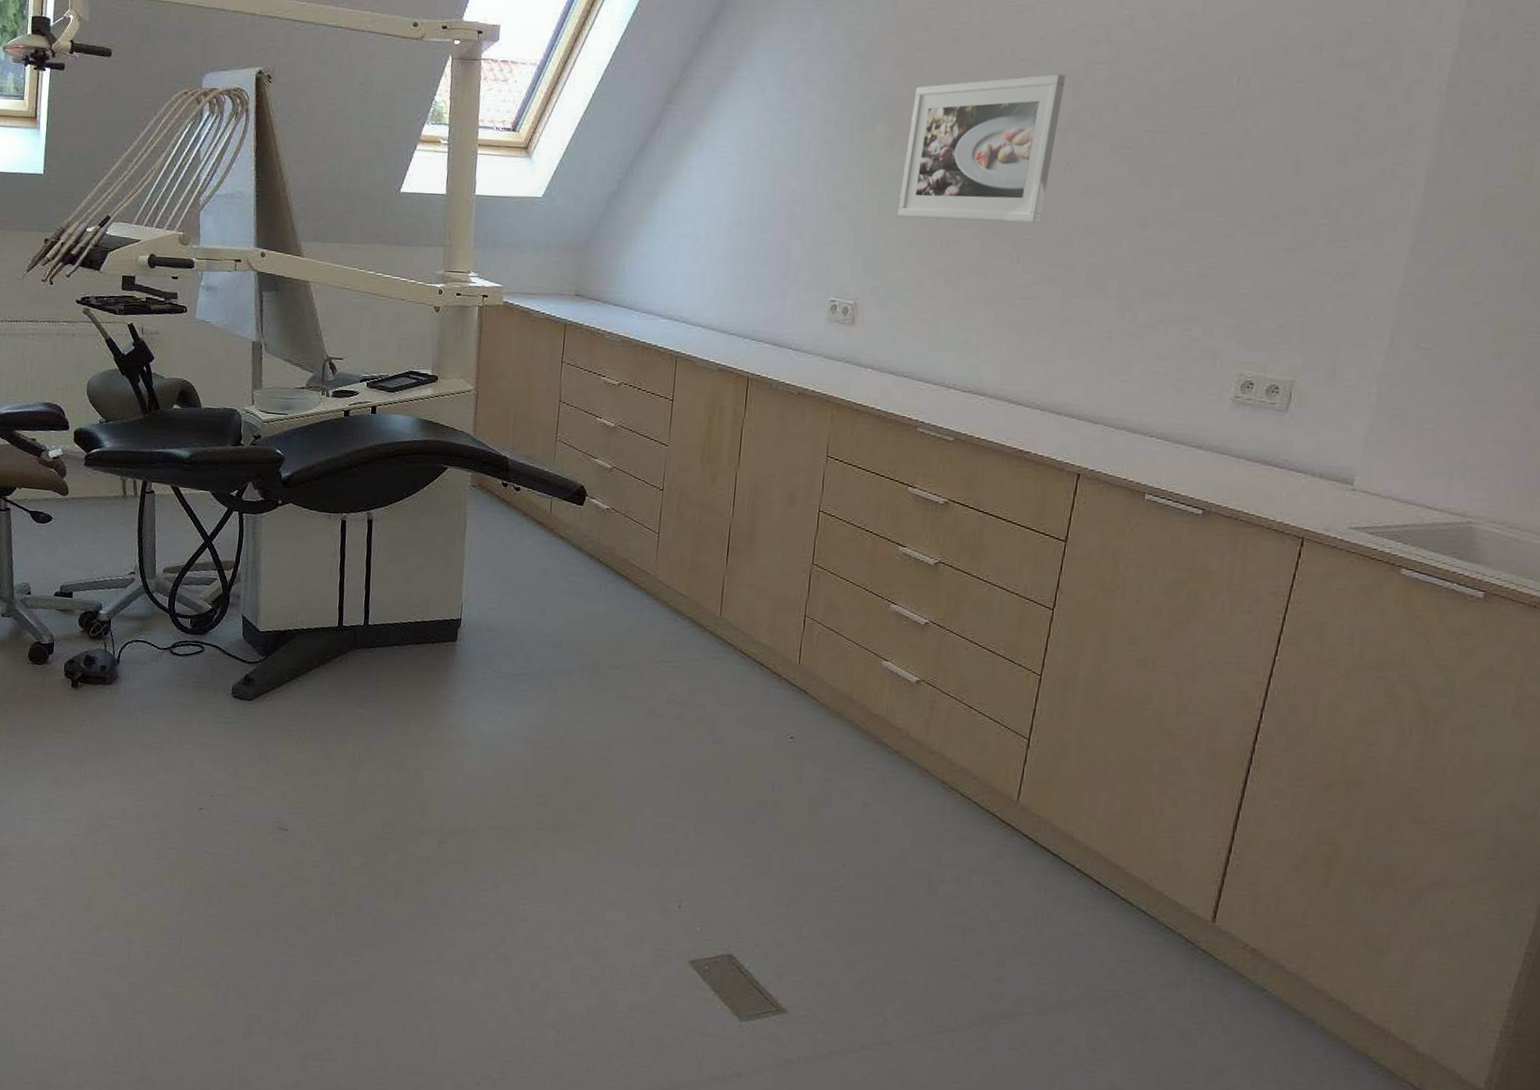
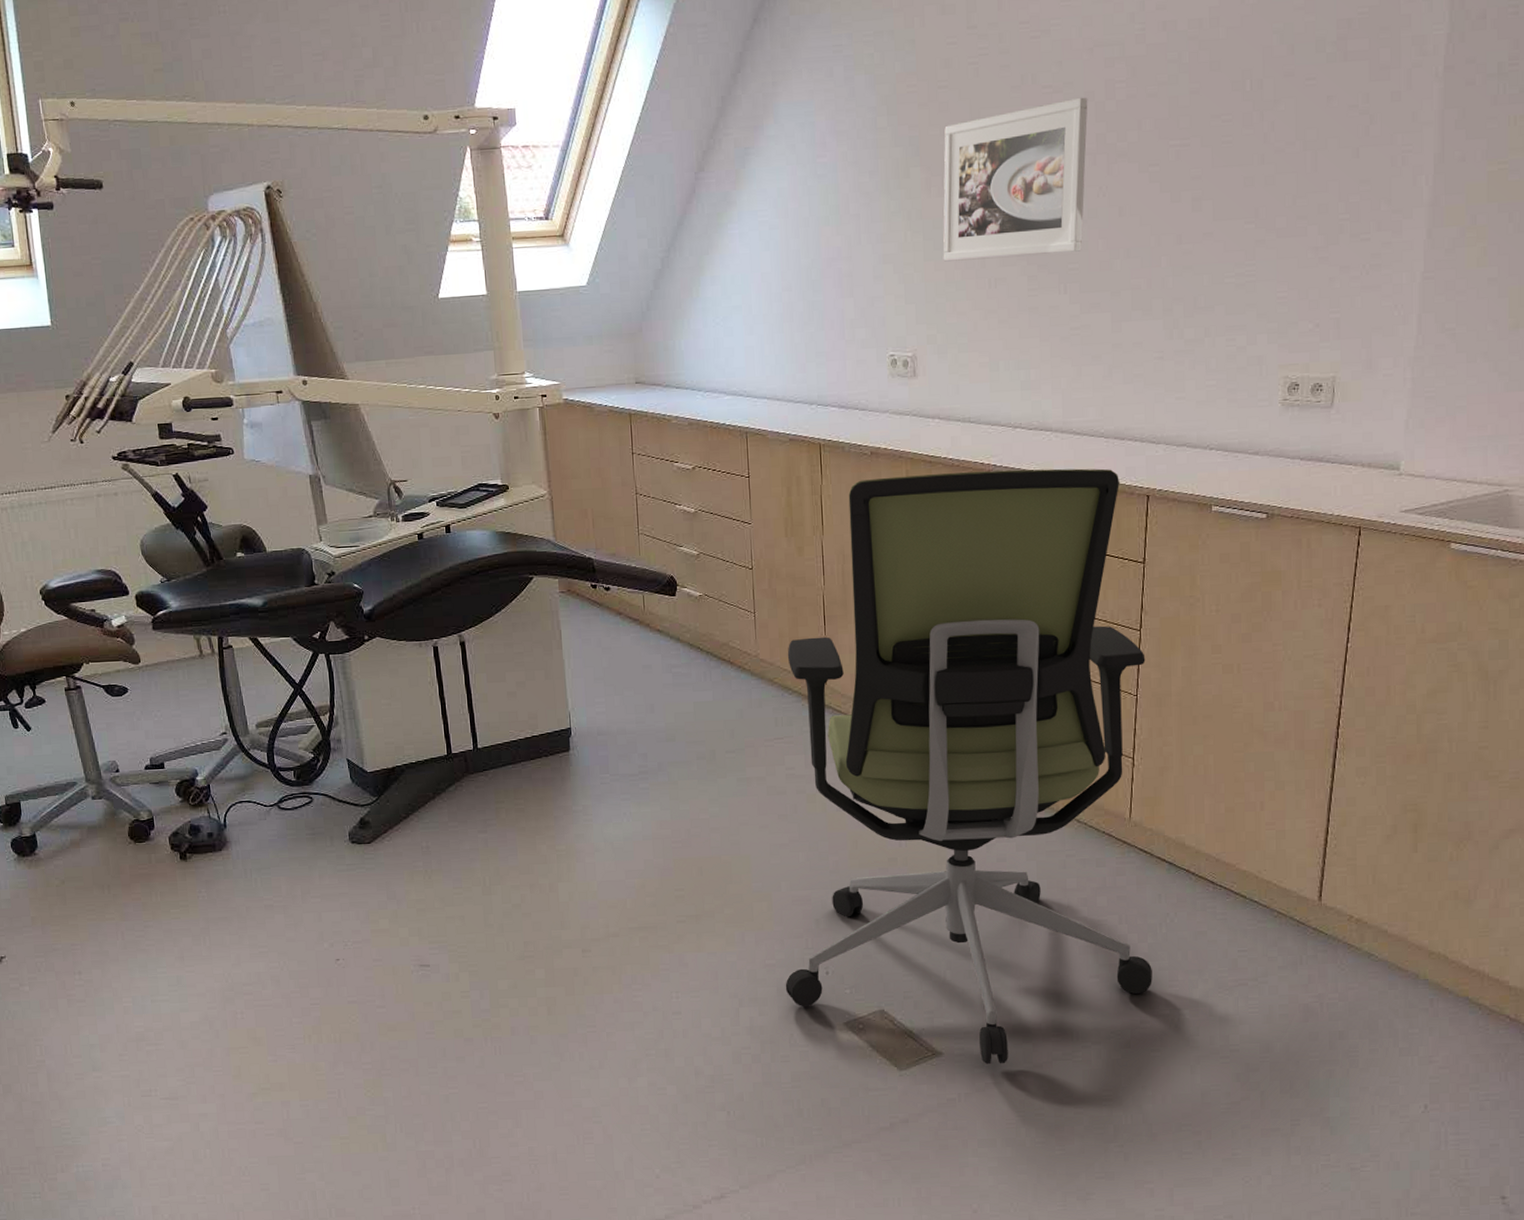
office chair: none [634,418,1055,1033] -> present [785,468,1152,1065]

